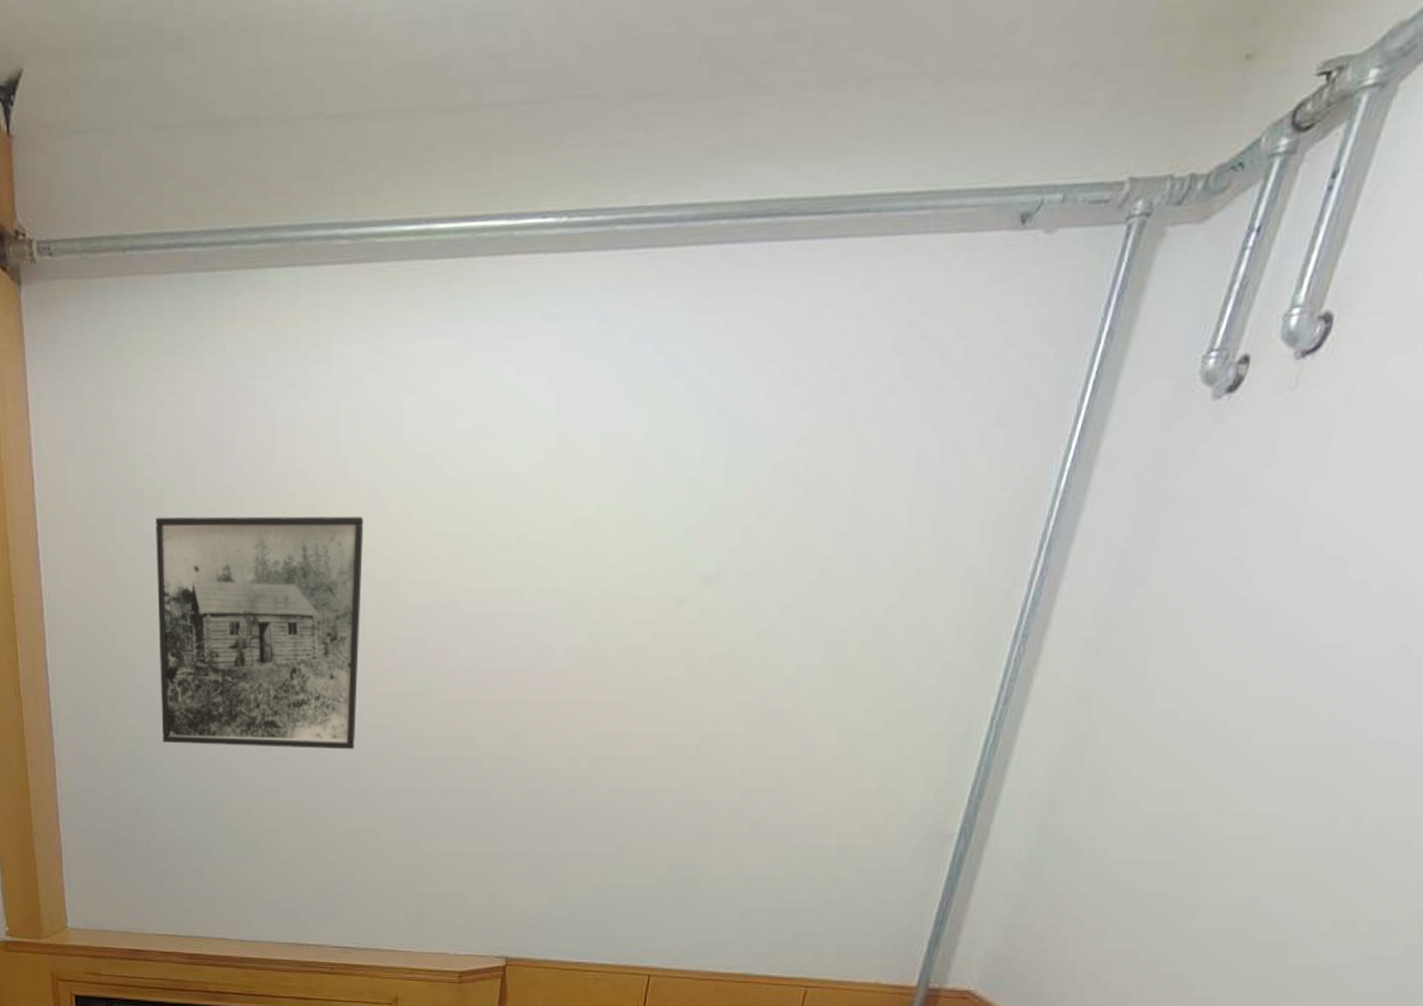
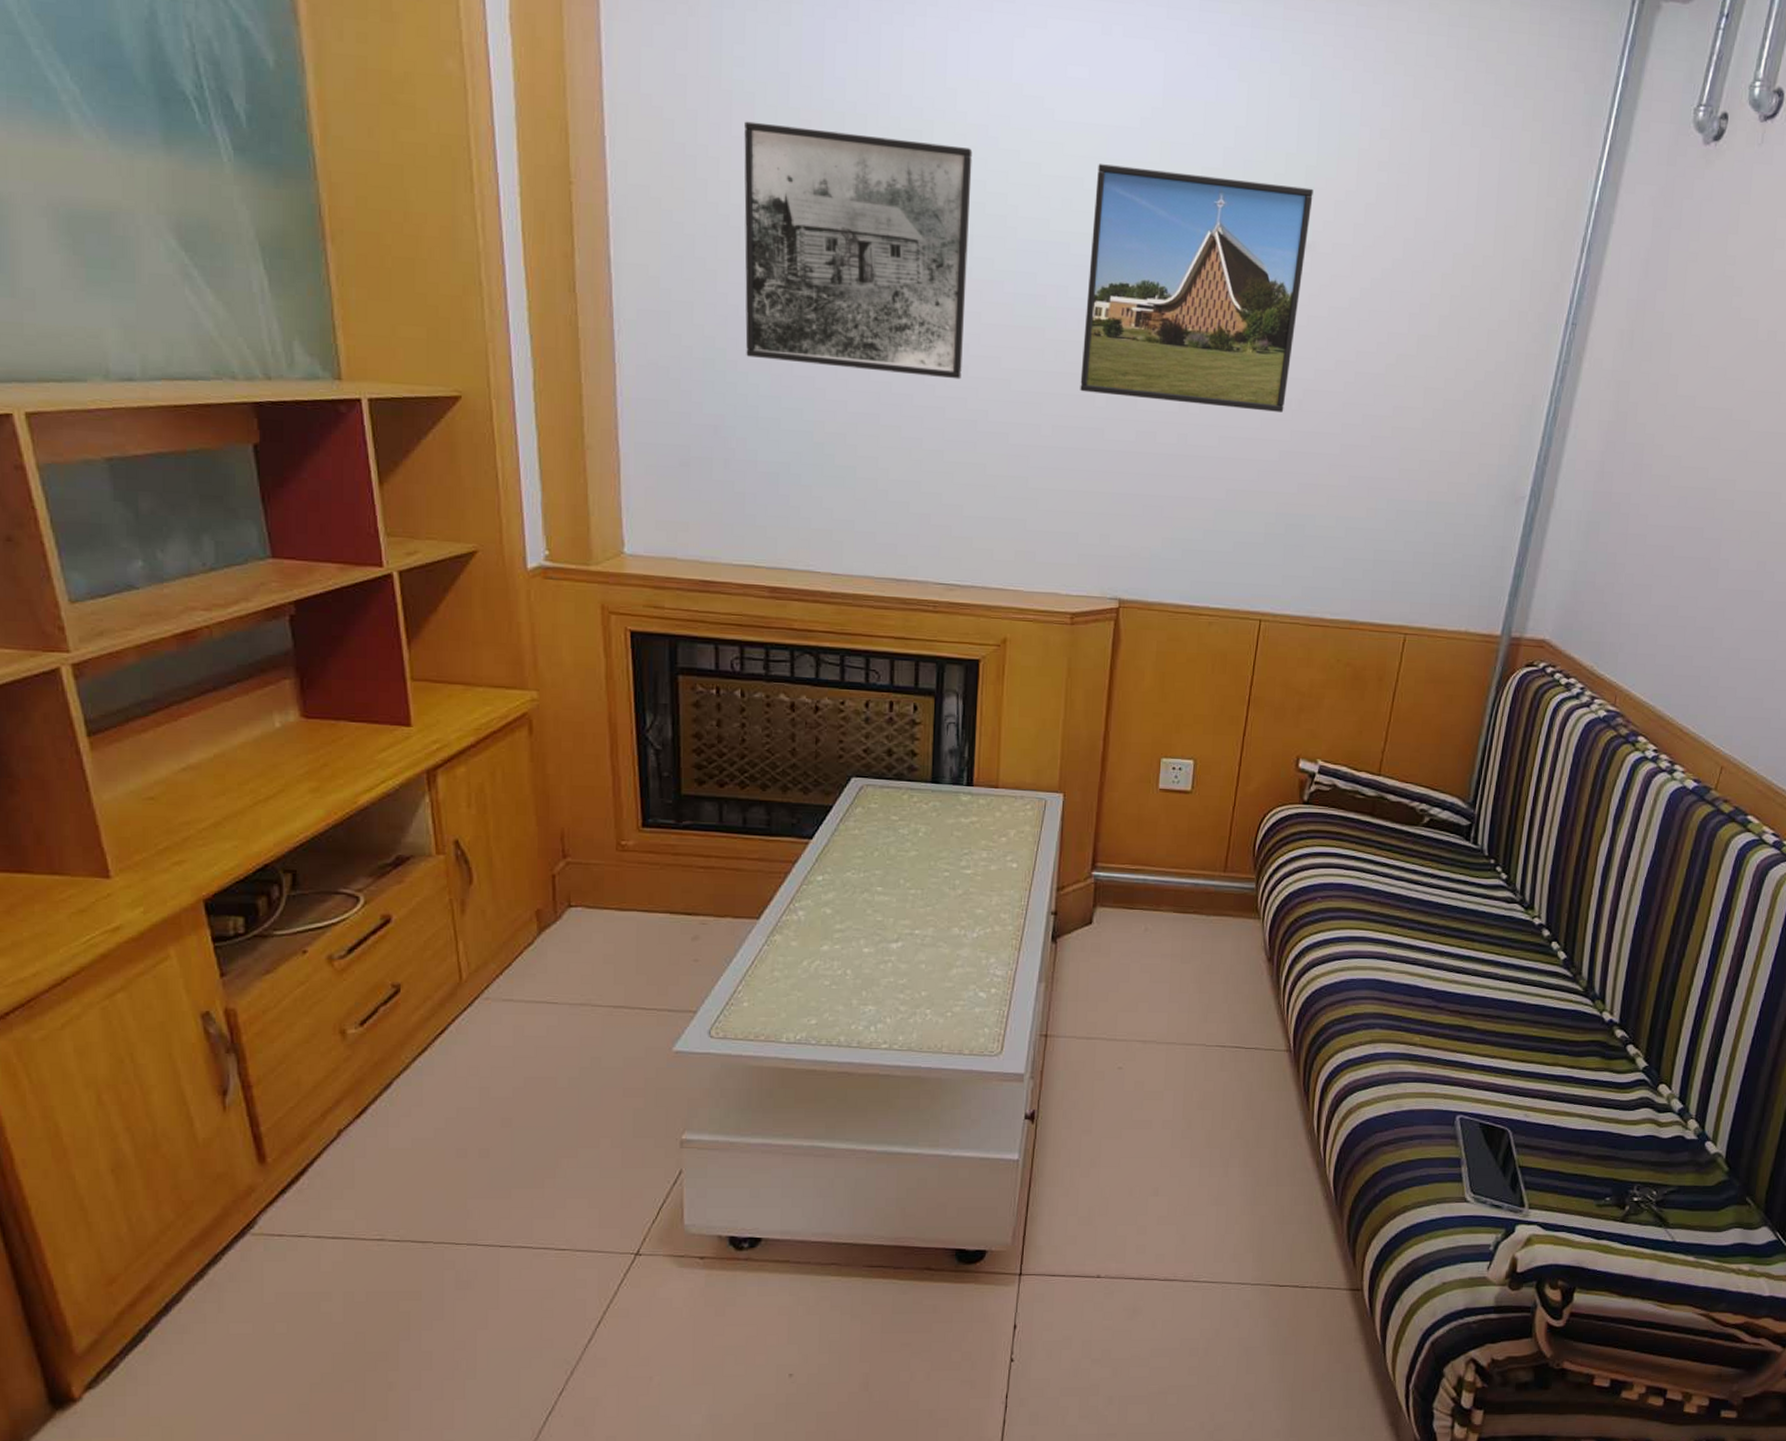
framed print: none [469,514,719,760] -> present [1080,164,1313,412]

